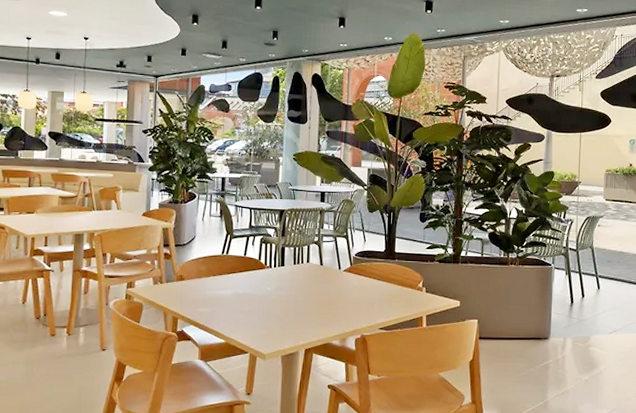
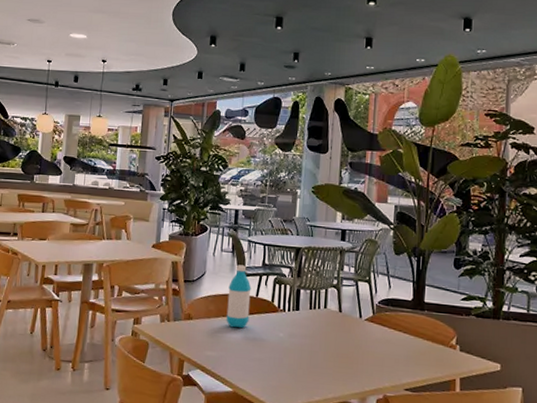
water bottle: none [216,228,240,285] -> present [226,264,252,328]

